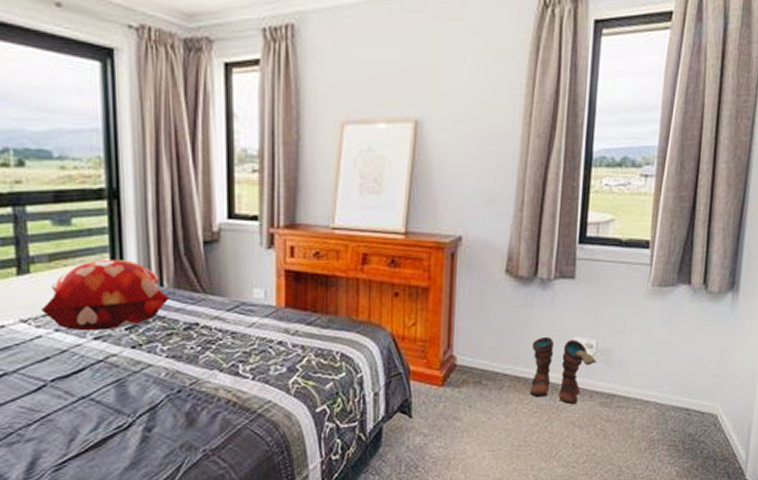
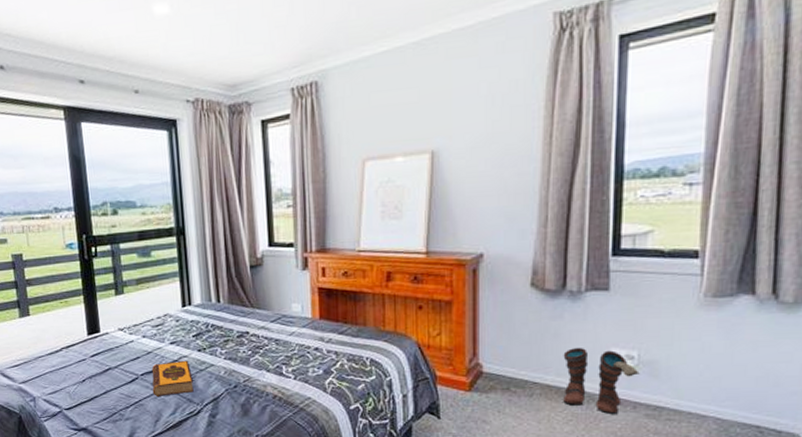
decorative pillow: present [42,260,172,331] -> none [133,282,227,338]
hardback book: none [66,360,124,410] -> present [151,360,194,398]

